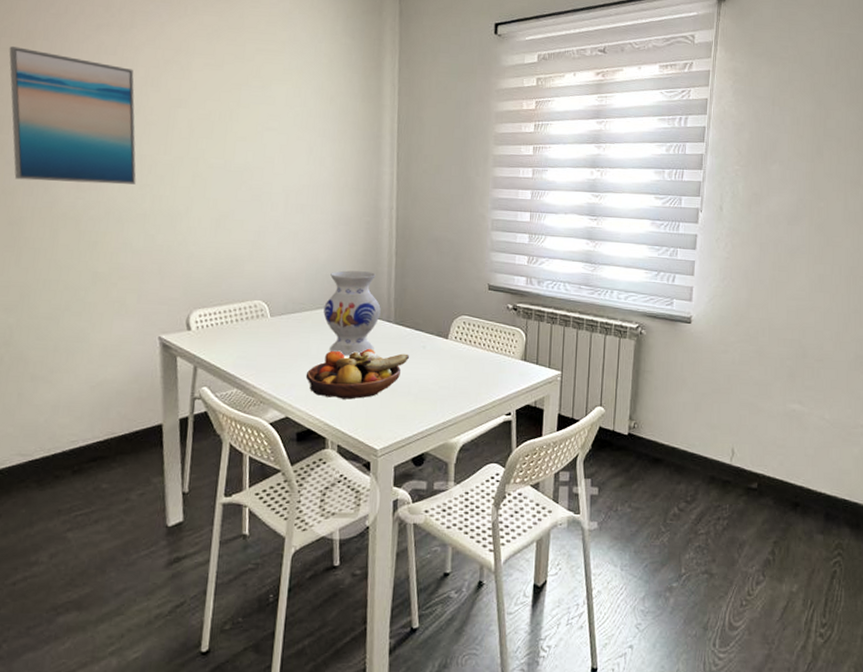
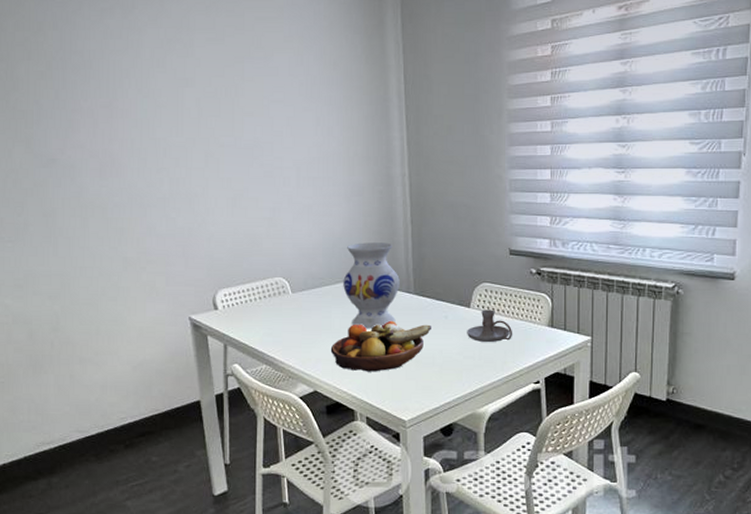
wall art: present [9,46,136,185] -> none [24,40,153,172]
candle holder: none [443,341,488,374] -> present [467,310,513,343]

